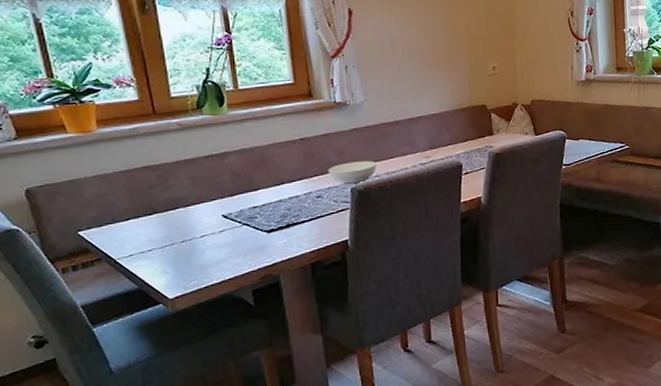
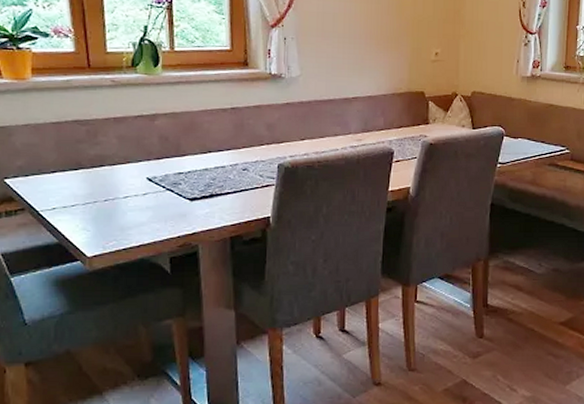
bowl: present [327,160,378,185] -> none [256,137,307,161]

